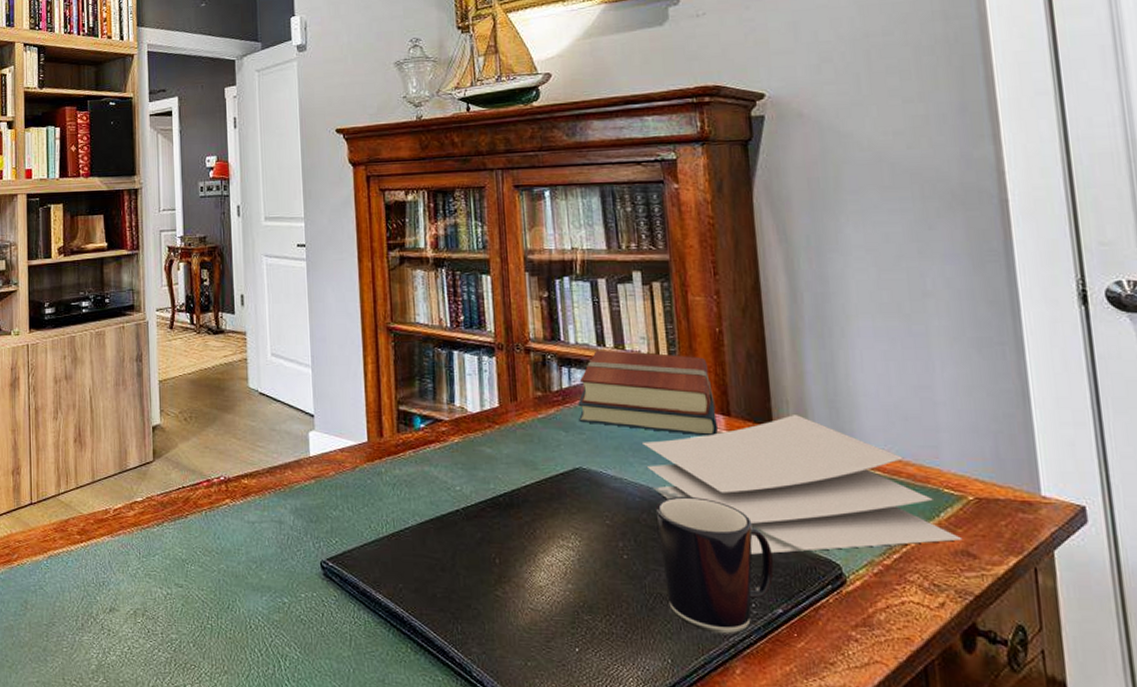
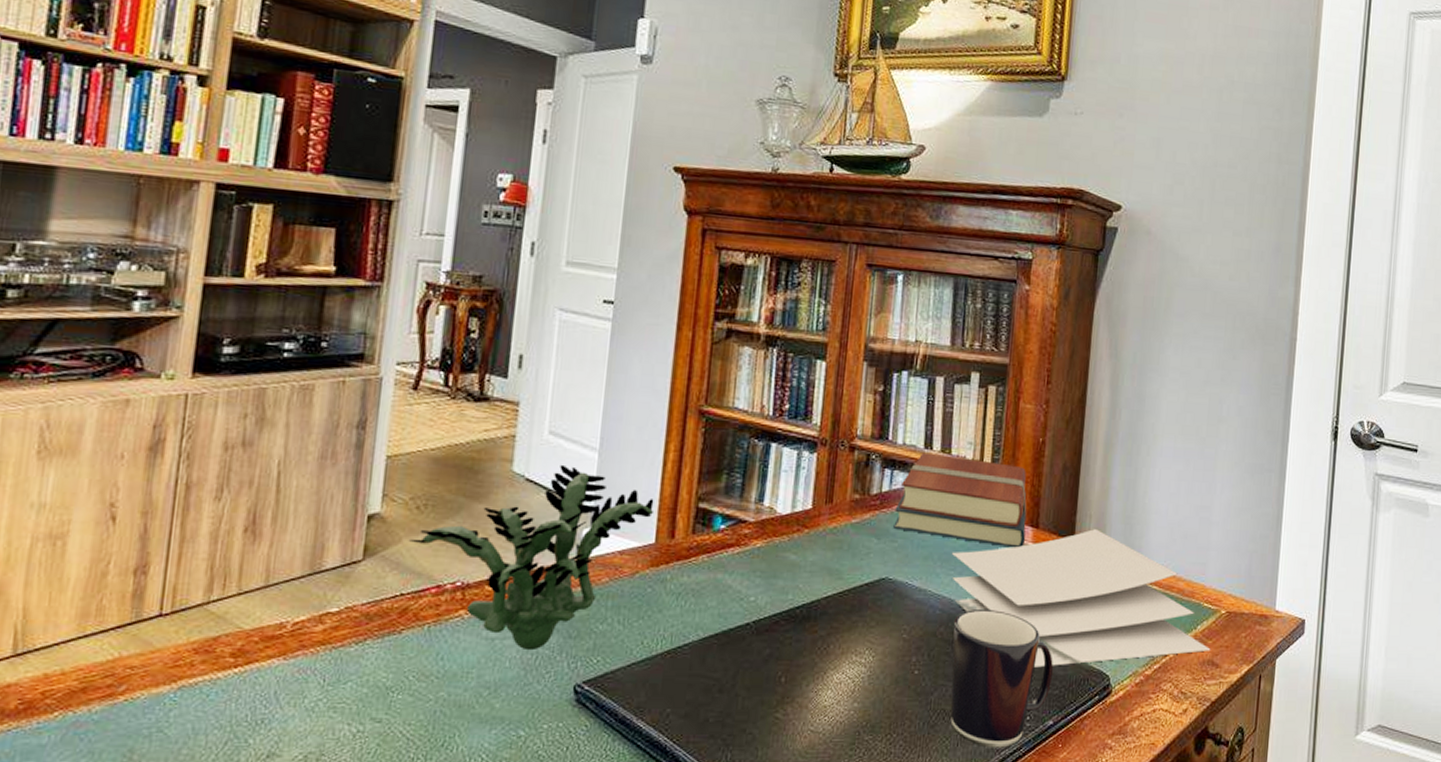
succulent plant: none [182,379,363,533] -> present [408,464,655,651]

